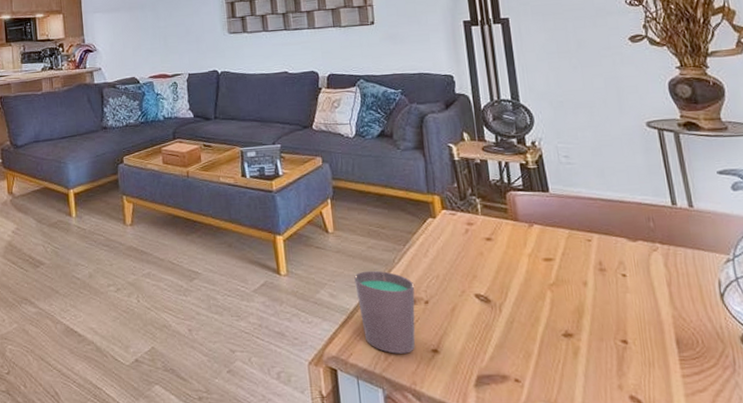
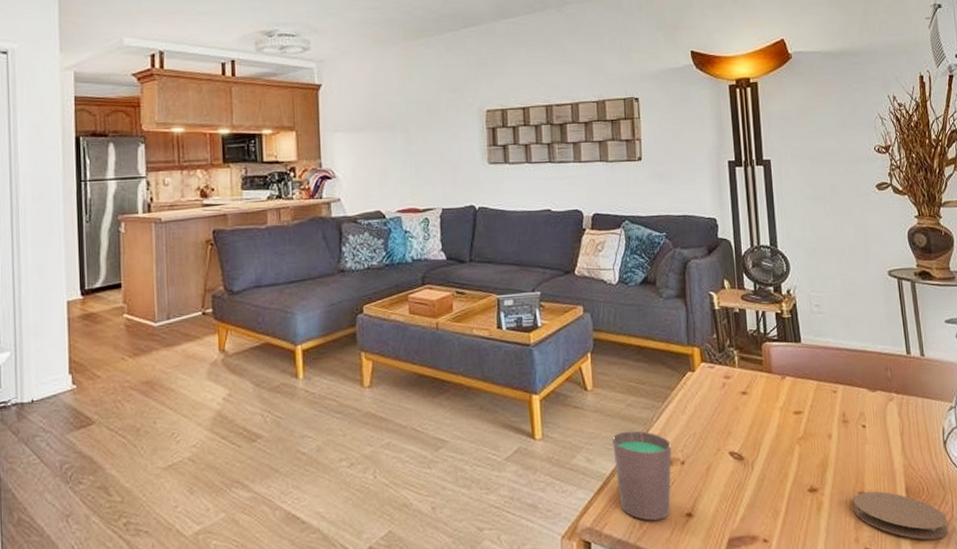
coaster: none [614,339,730,392] -> present [853,491,948,540]

